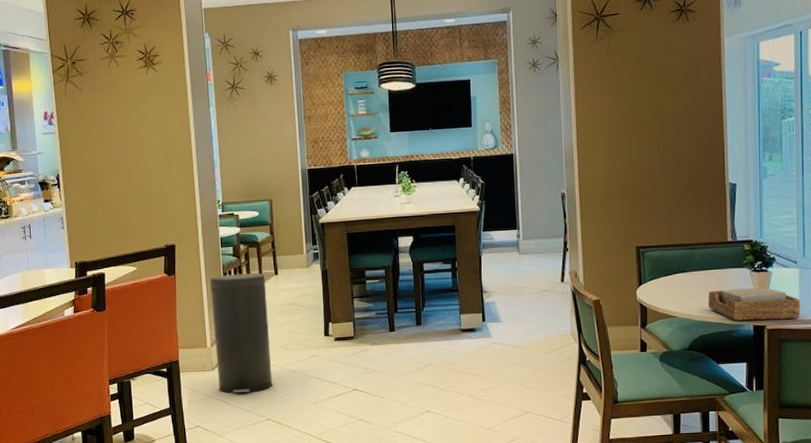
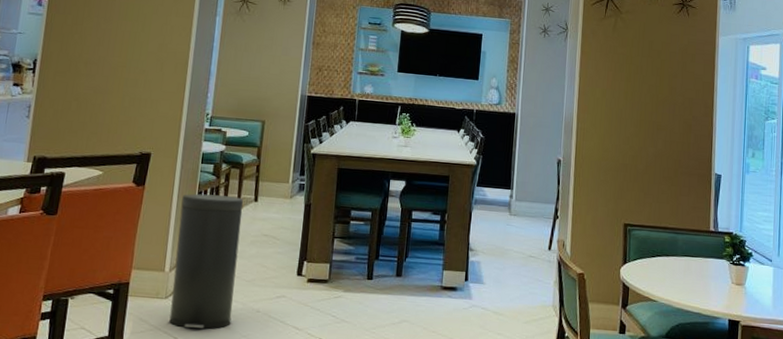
napkin holder: present [707,288,801,321] -> none [687,278,774,318]

